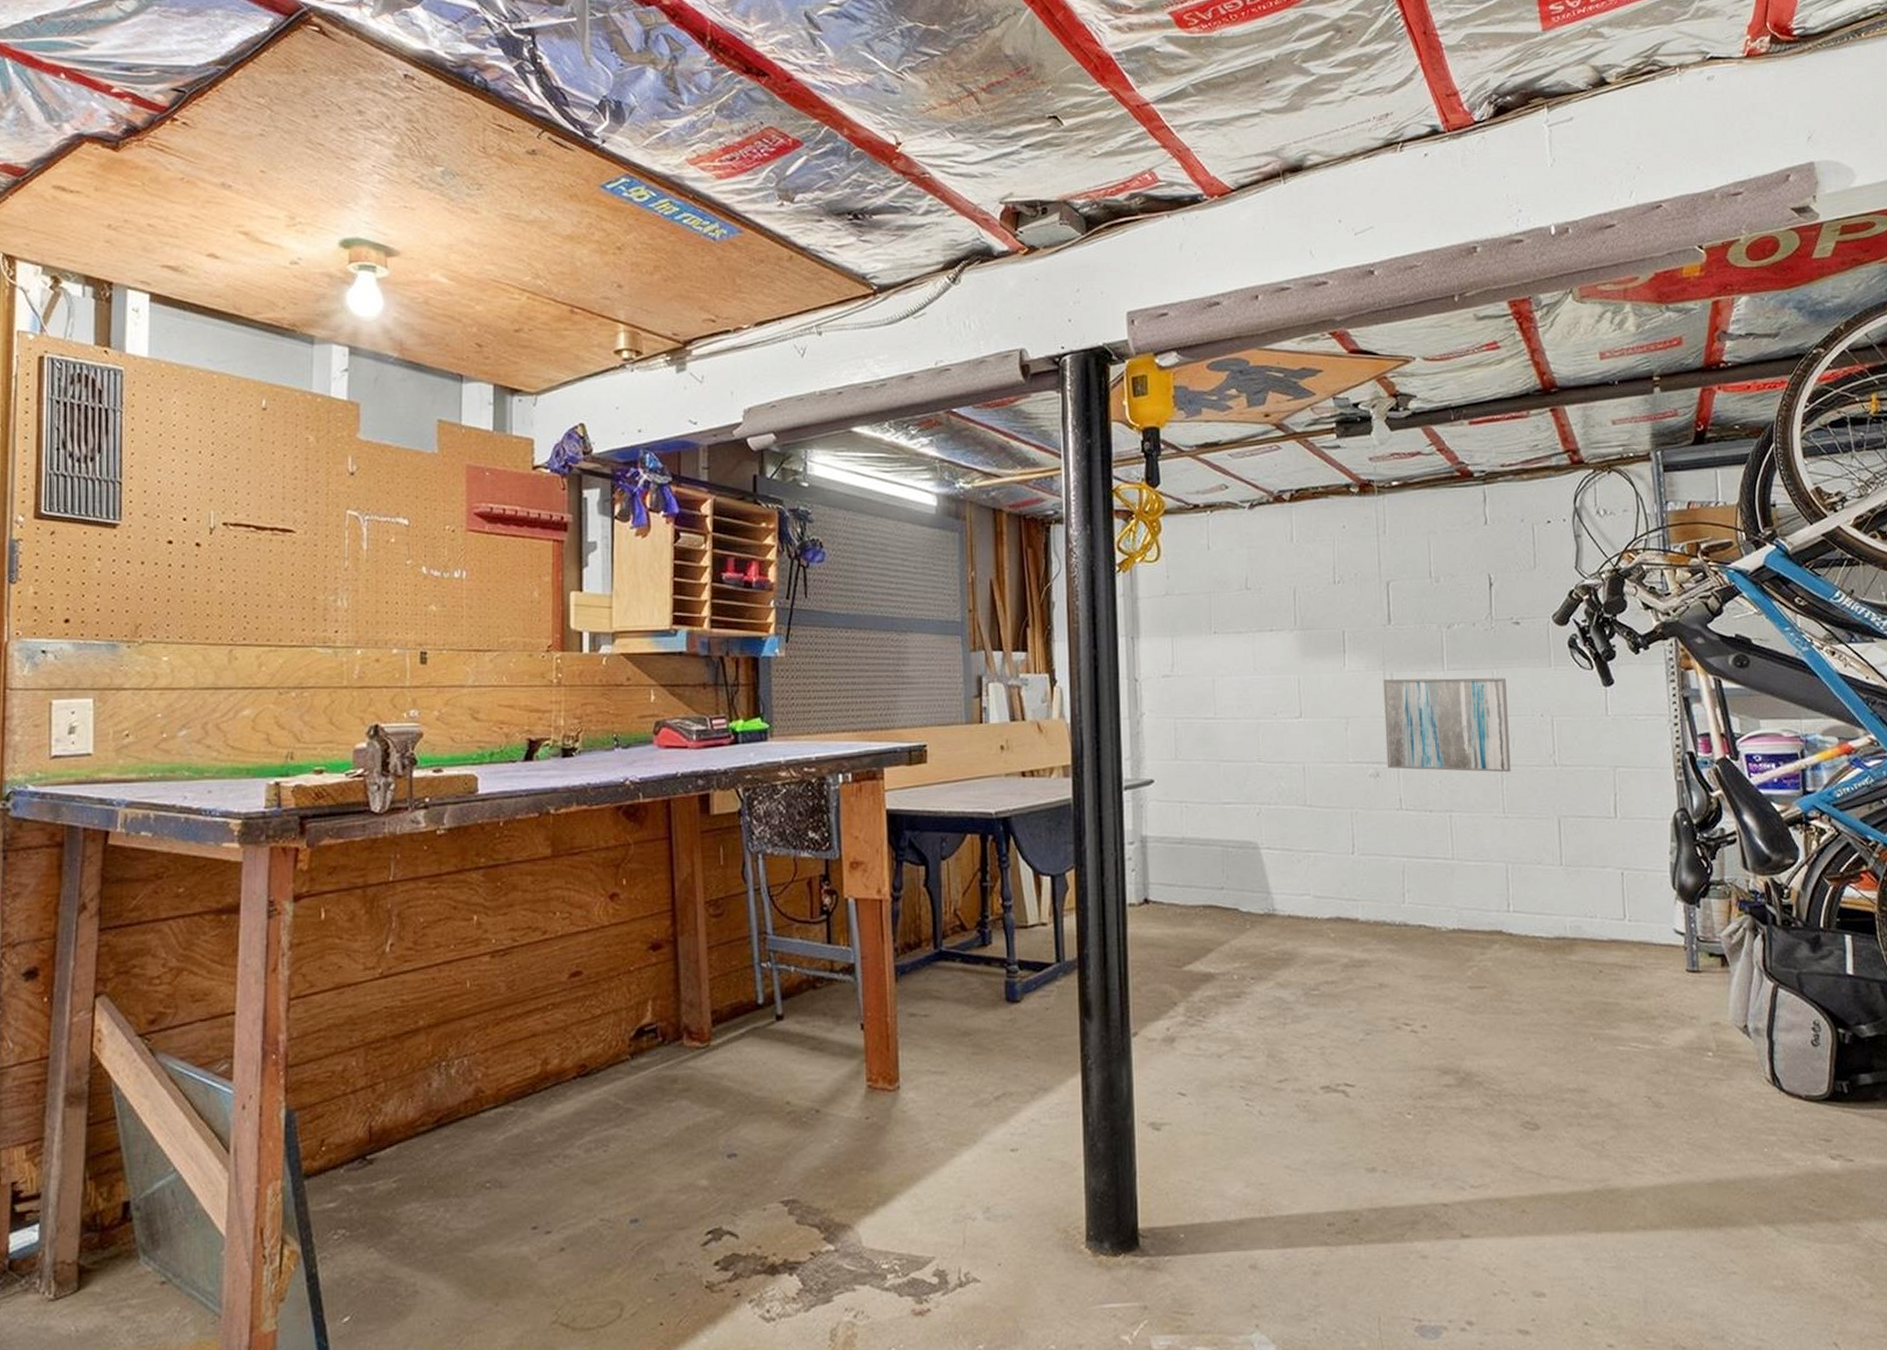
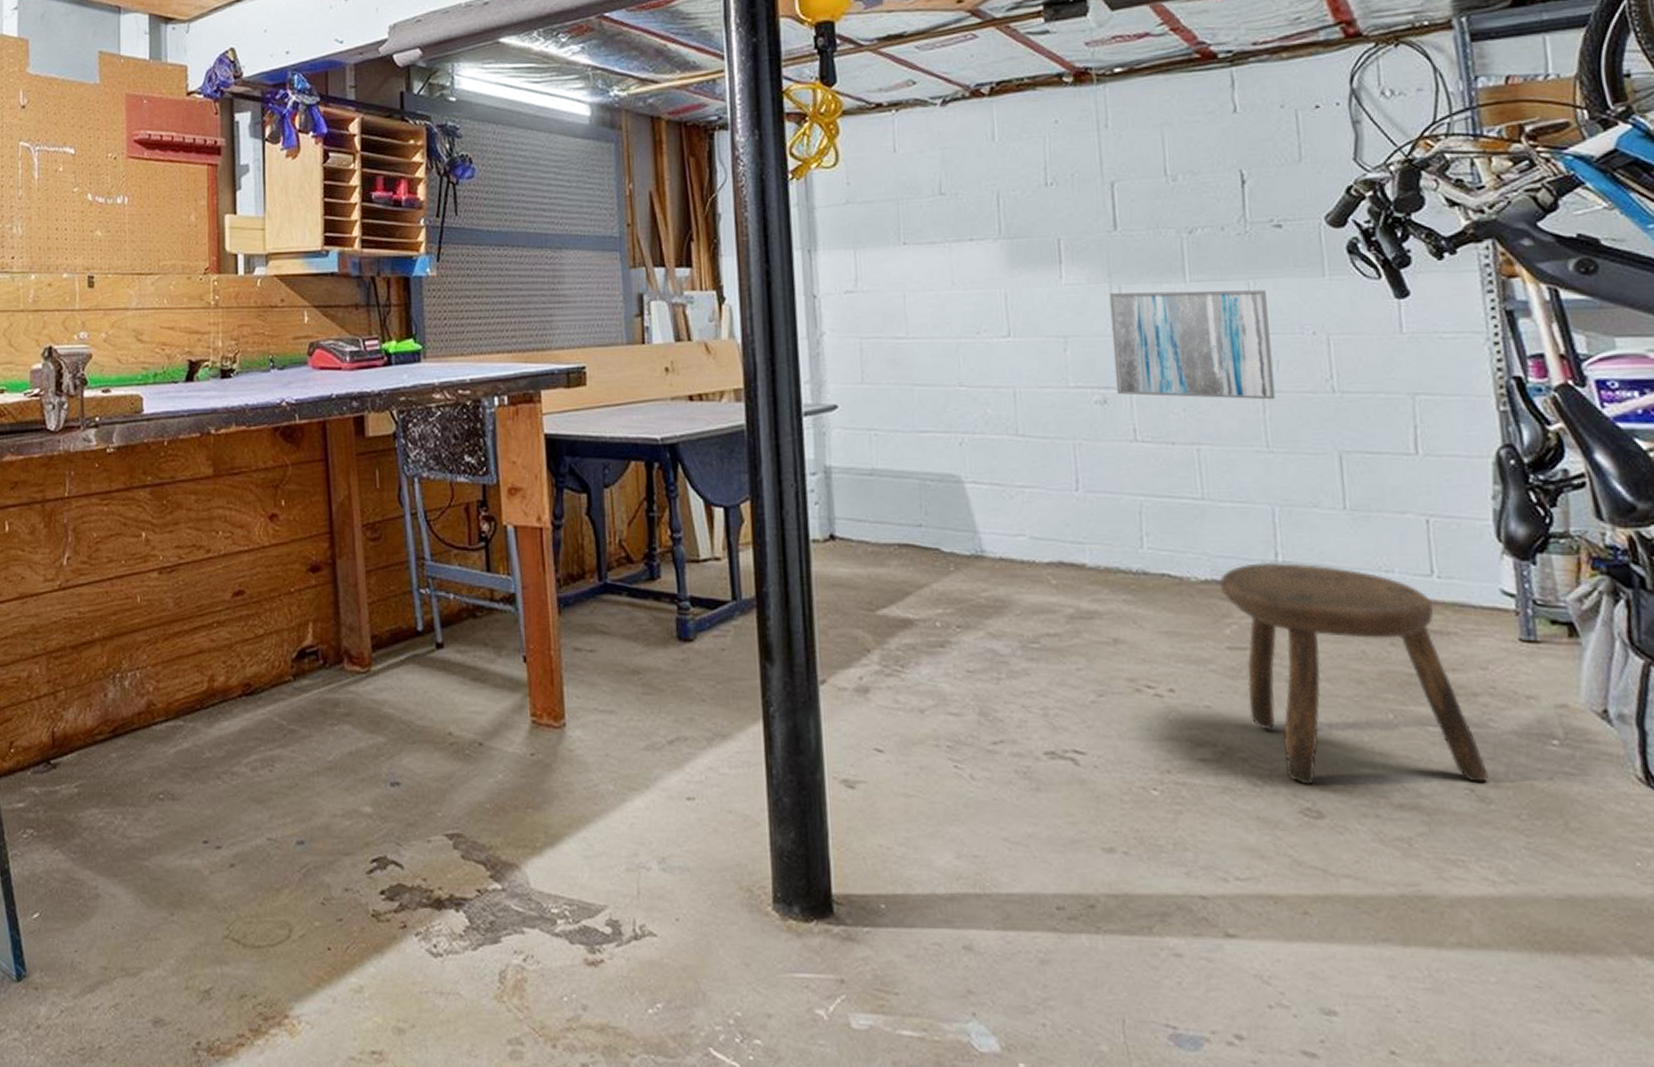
stool: none [1464,911,1661,1102] -> present [1219,561,1488,785]

